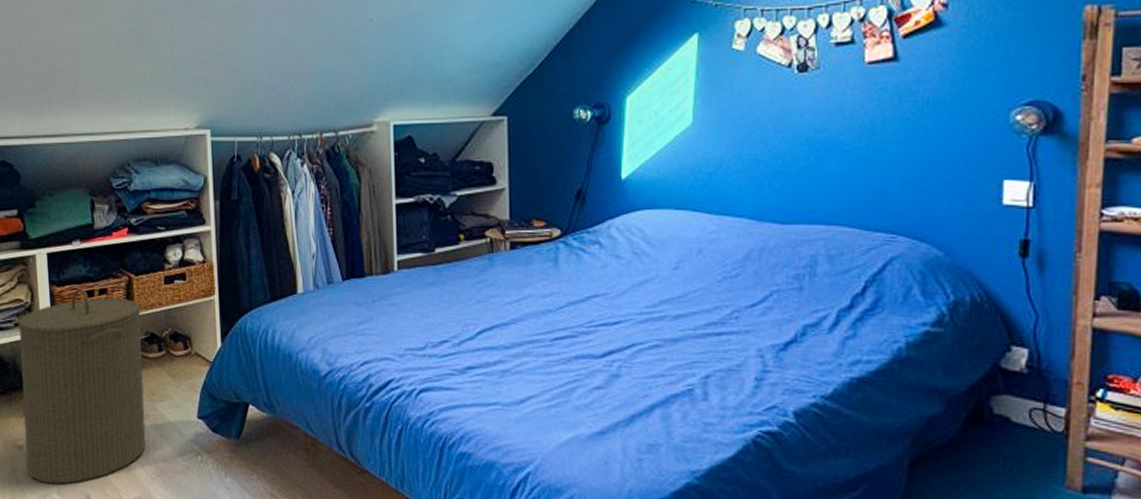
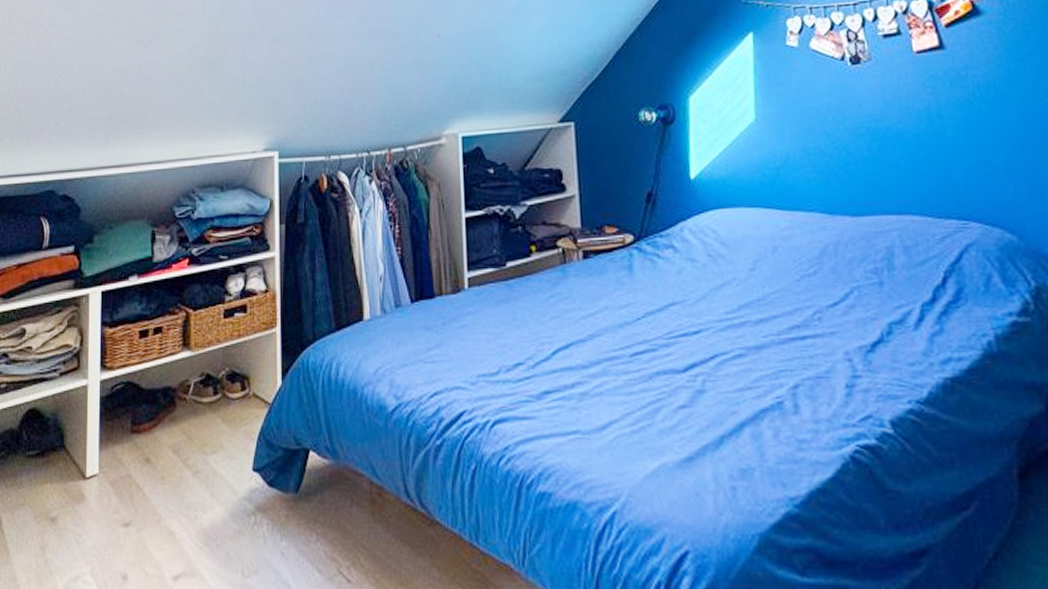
laundry hamper: present [18,287,146,484] -> none [58,327,196,562]

